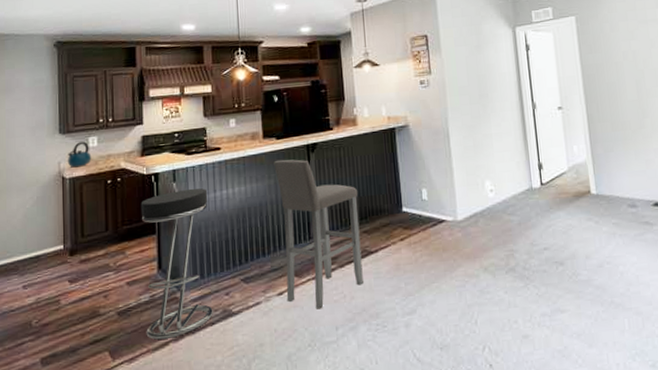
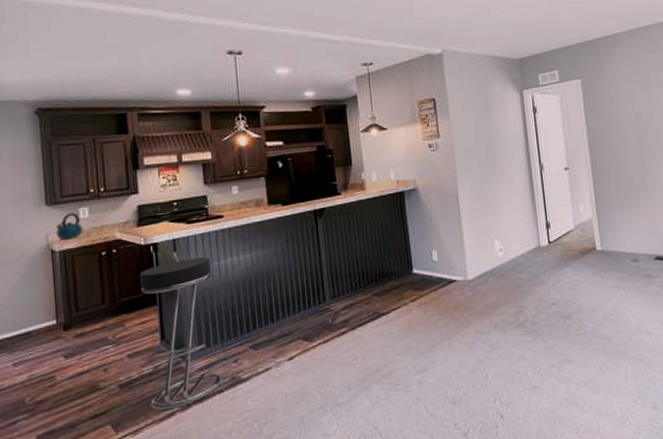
bar stool: present [274,159,363,309] -> none [280,225,375,372]

